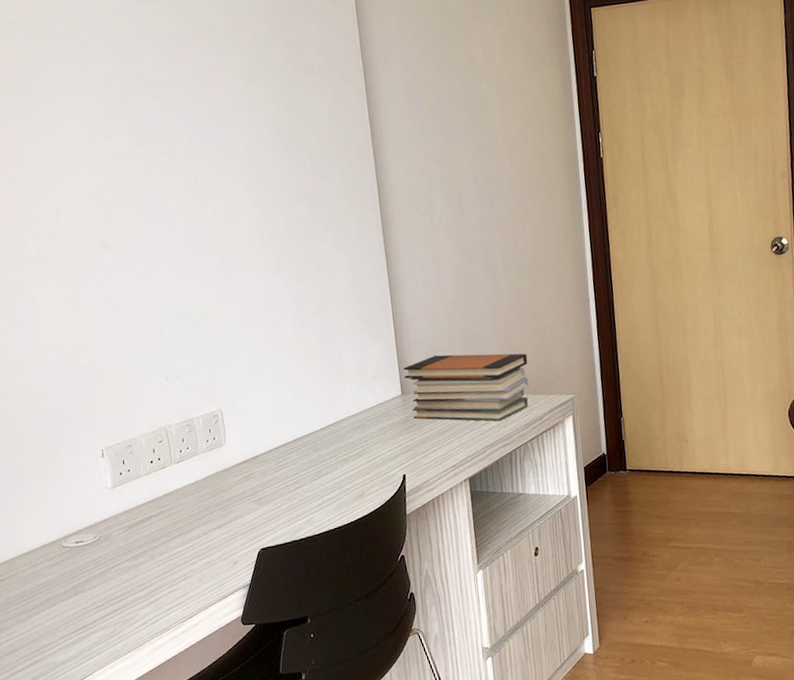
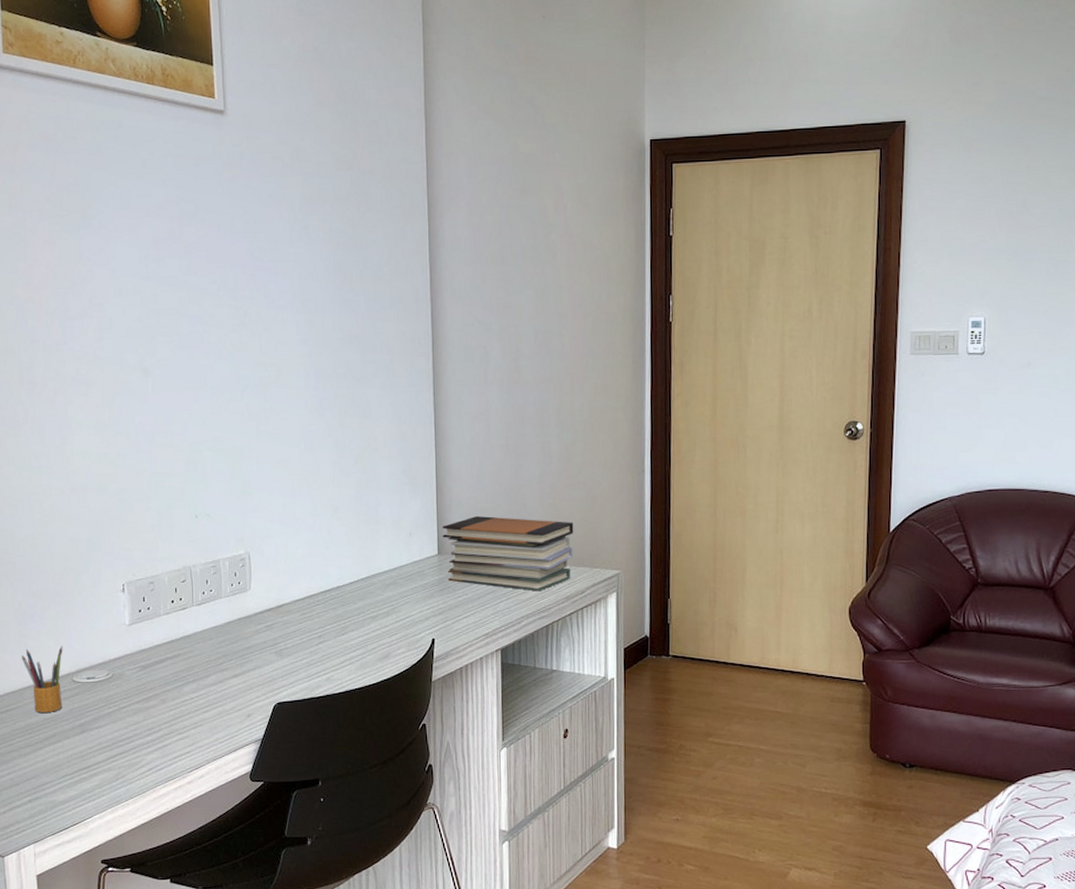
pencil box: none [10,514,53,580] -> present [22,646,63,713]

